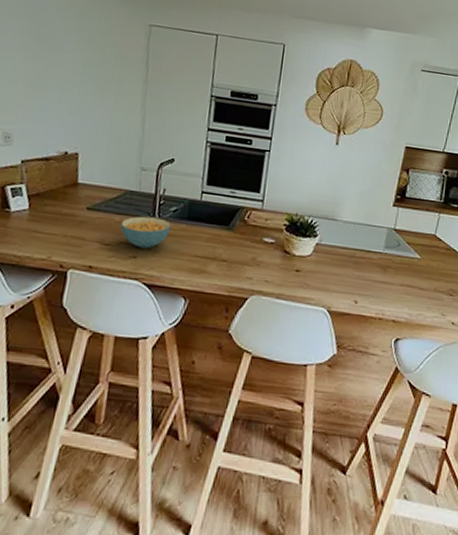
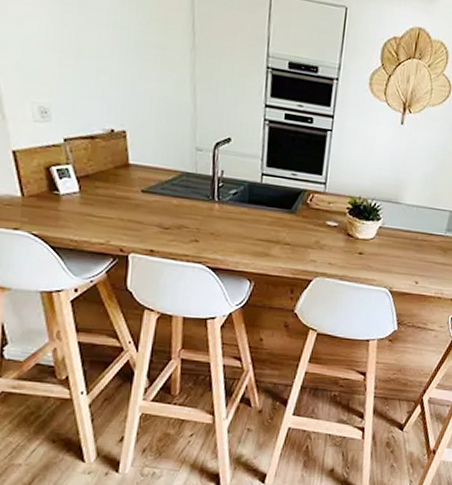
cereal bowl: present [120,216,171,249] -> none [179,199,231,233]

